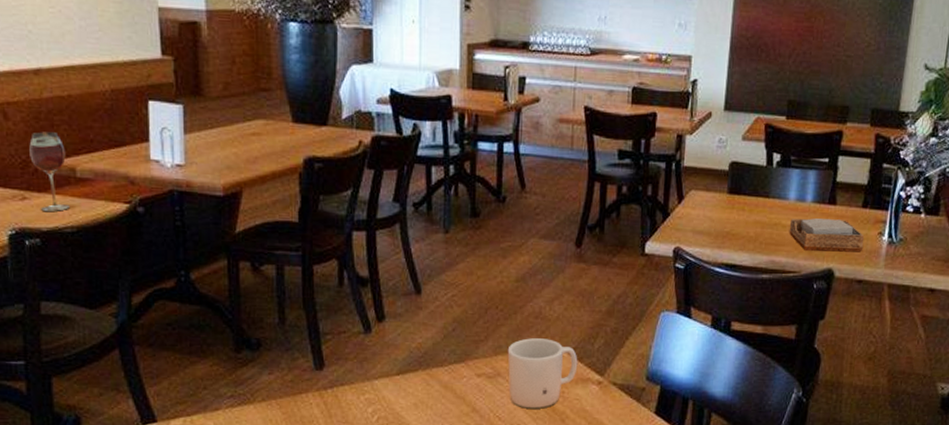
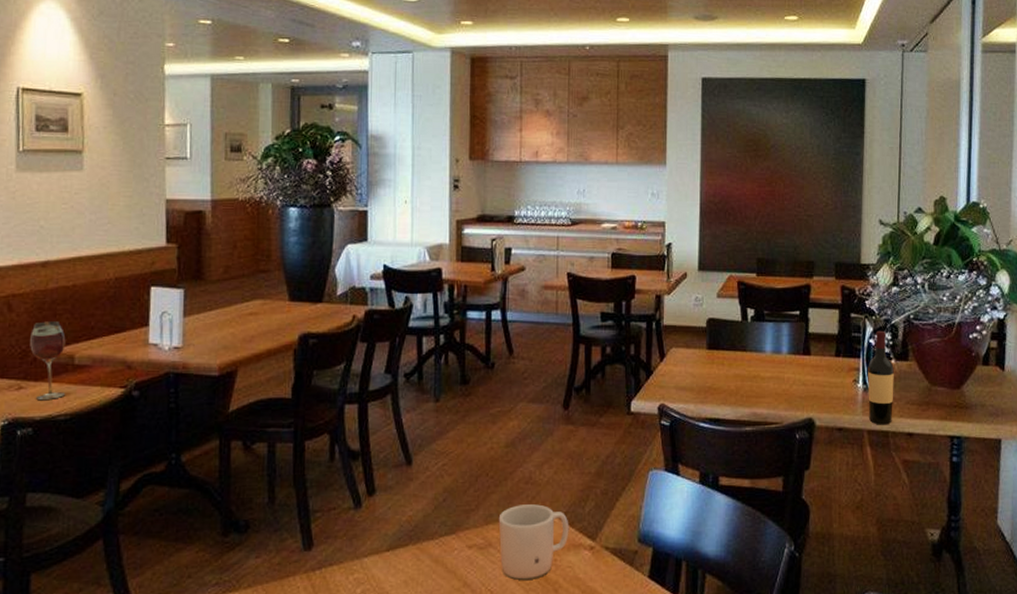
napkin holder: present [789,218,864,253] -> none [768,369,840,402]
wine bottle: none [891,182,923,280] -> present [868,330,894,425]

